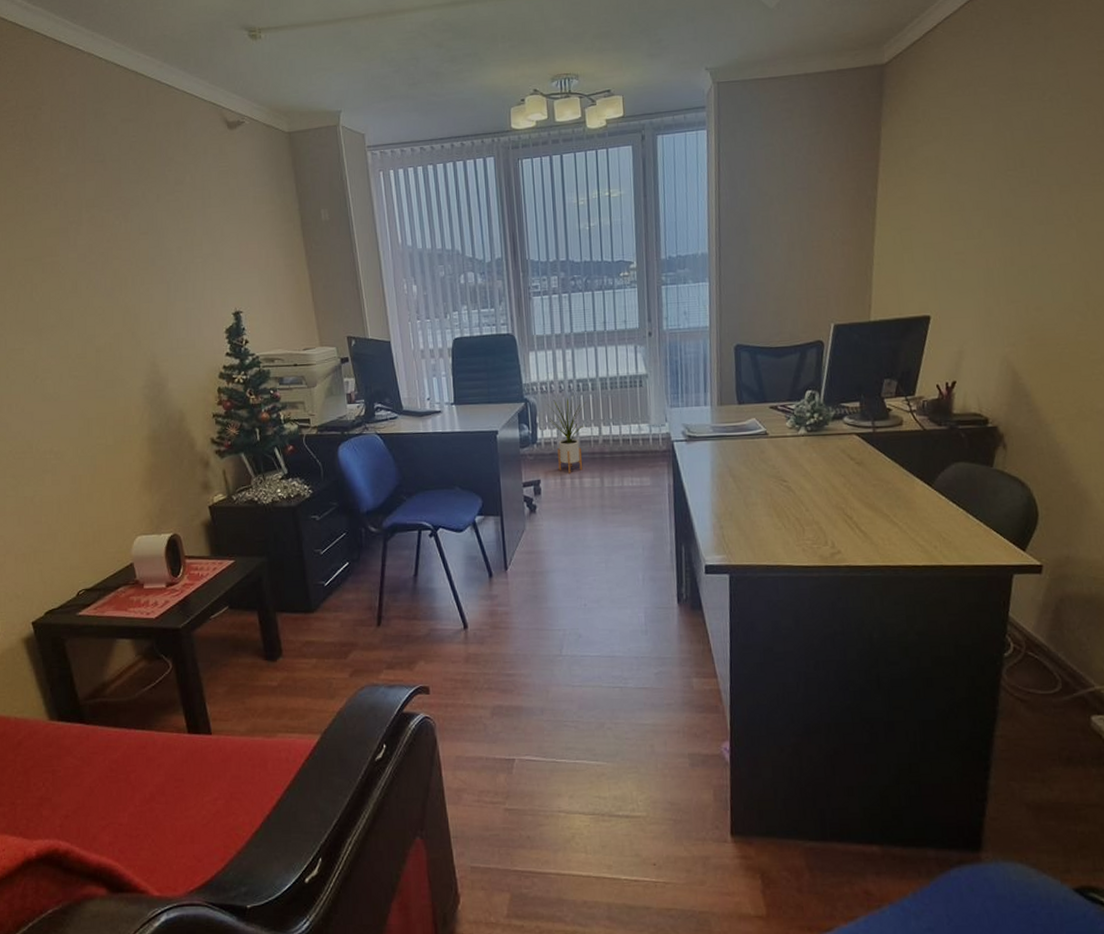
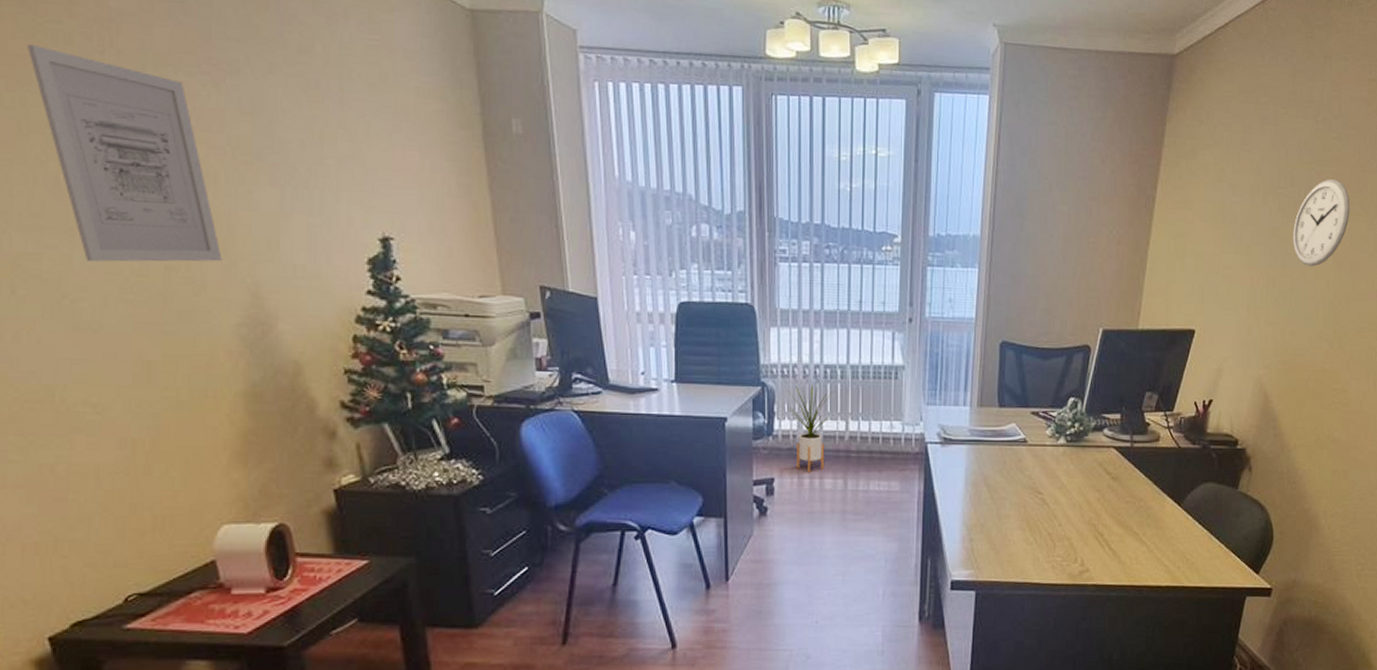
wall art: none [12,206,132,351] -> present [26,45,223,262]
wall clock: none [1028,153,1091,242] -> present [1293,179,1350,267]

